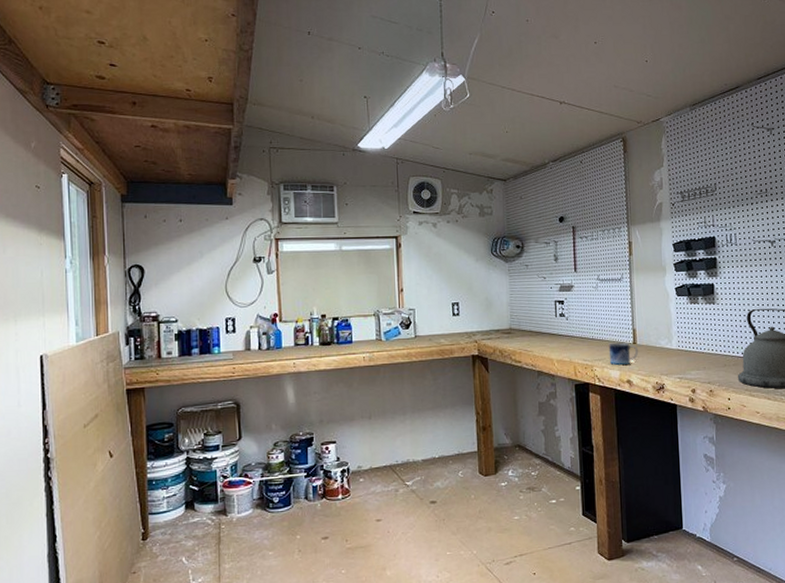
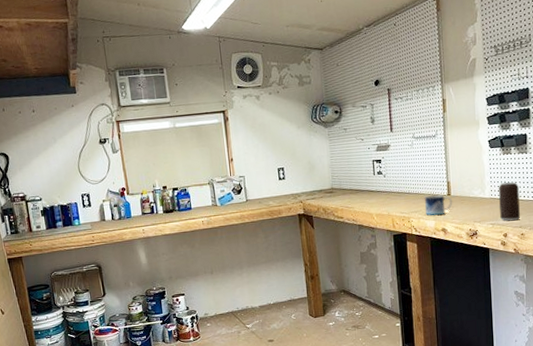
beverage can: none [685,333,708,376] -> present [498,181,520,221]

